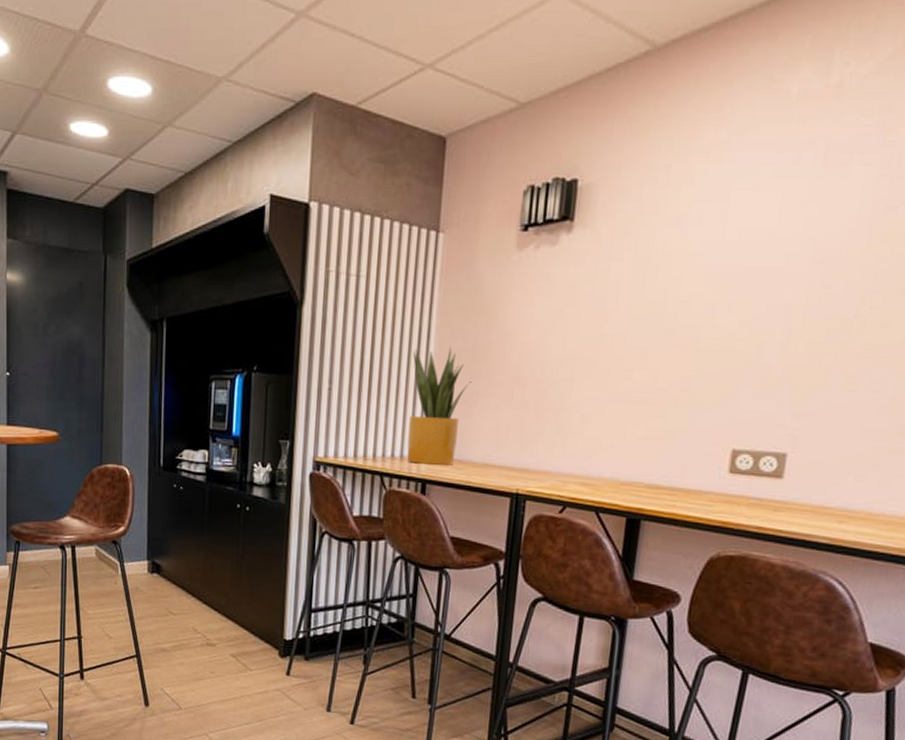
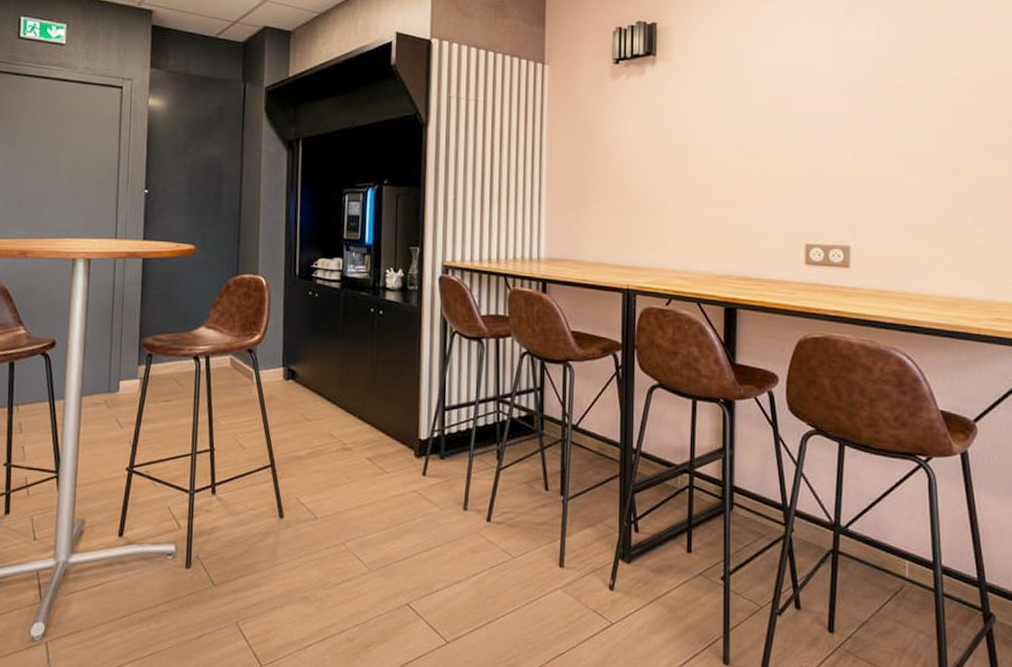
planter: present [406,346,471,465] -> none [527,160,580,265]

